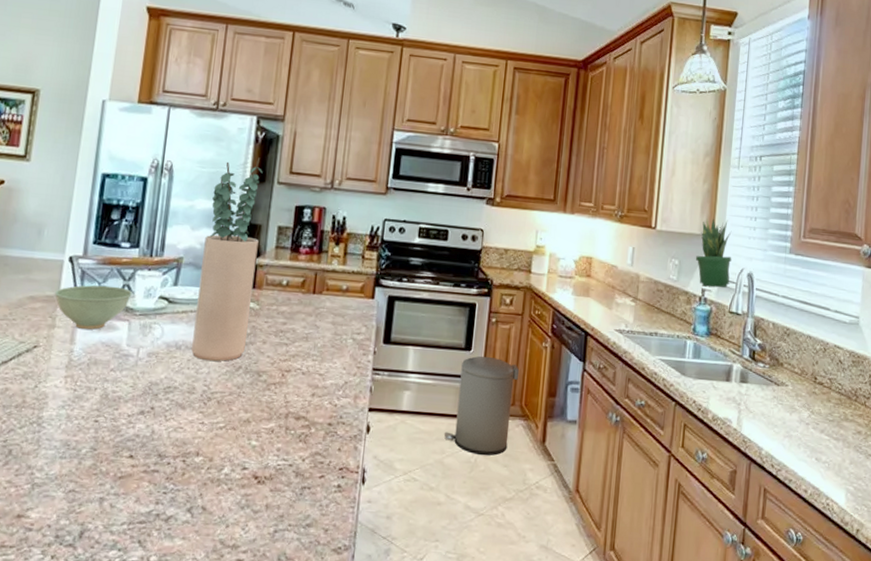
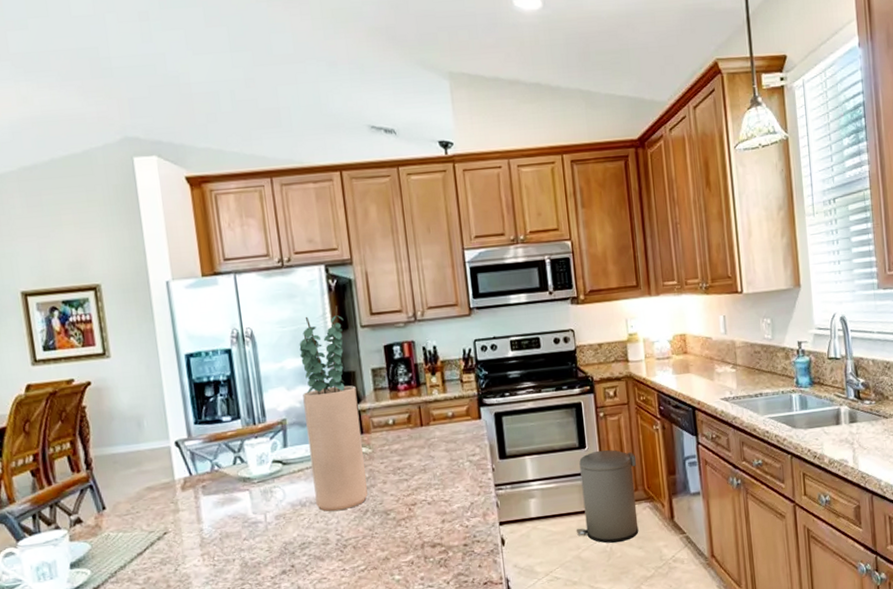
bowl: present [55,285,133,330] -> none [170,460,246,508]
planter: present [696,219,732,288] -> none [787,270,824,339]

